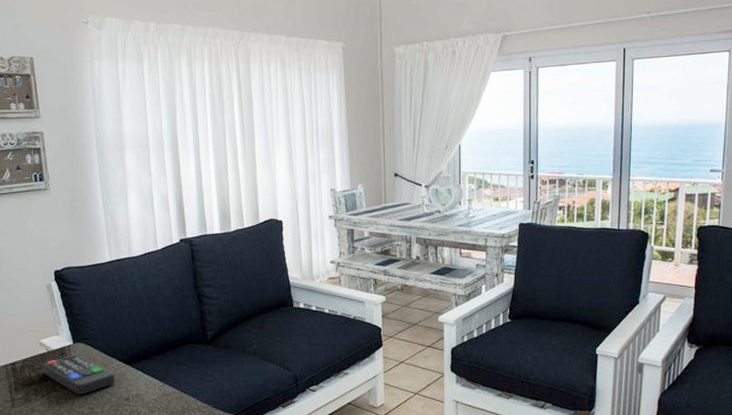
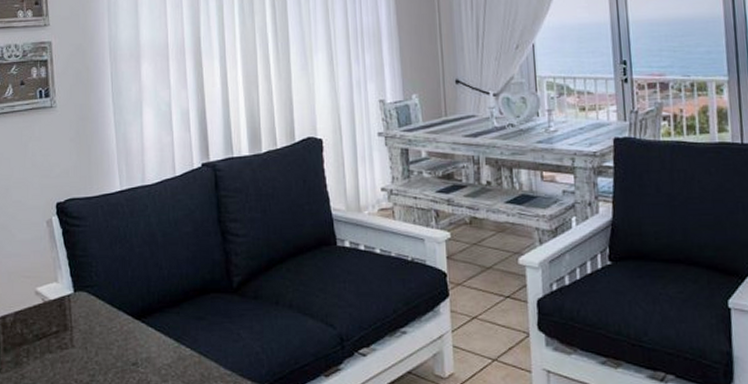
remote control: present [42,353,116,395] -> none [36,305,123,358]

